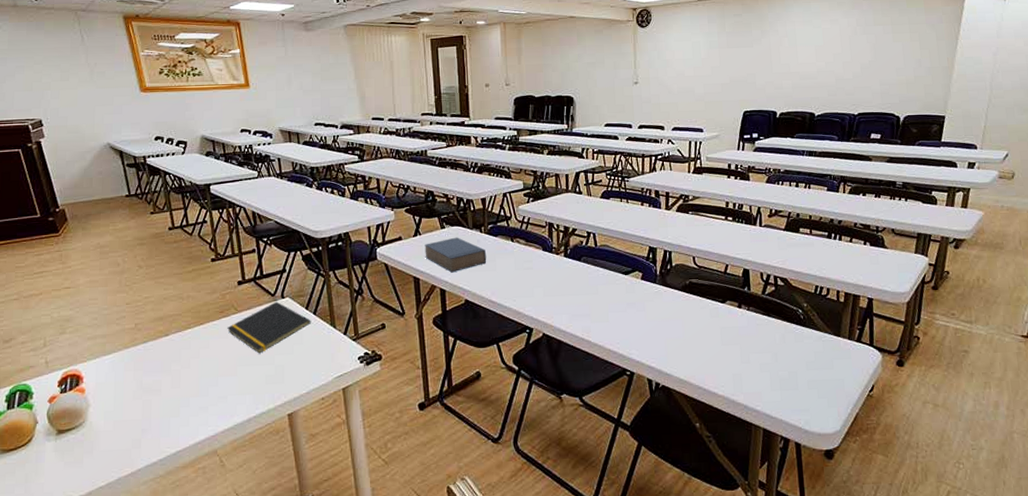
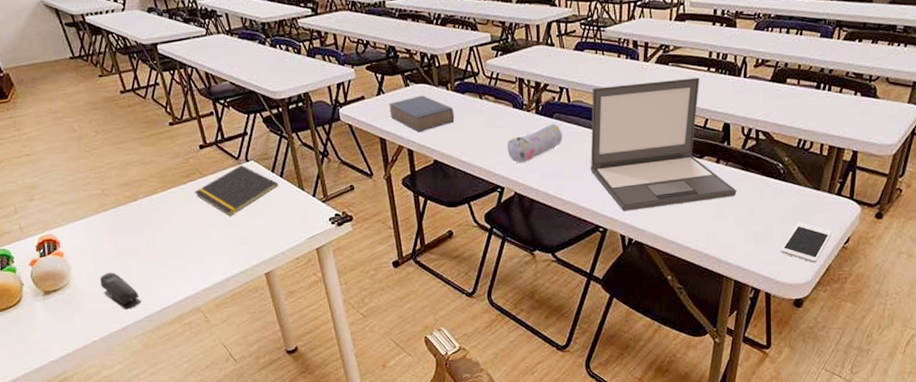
stapler: none [117,411,157,452] -> present [99,272,141,310]
pencil case: none [536,265,590,305] -> present [507,122,563,164]
laptop: none [616,225,760,355] -> present [590,77,737,211]
cell phone: none [806,369,857,411] -> present [780,222,833,263]

